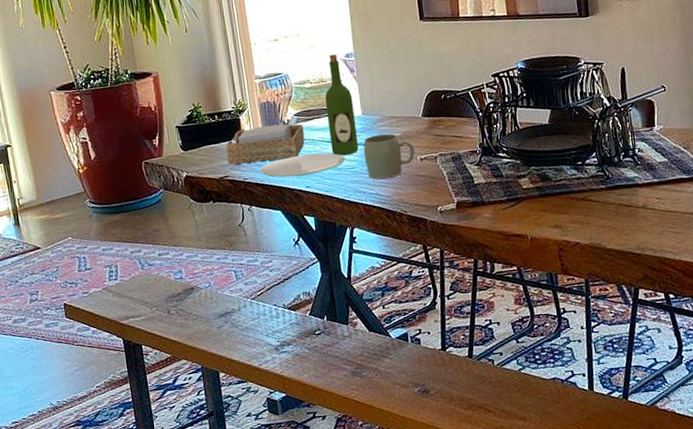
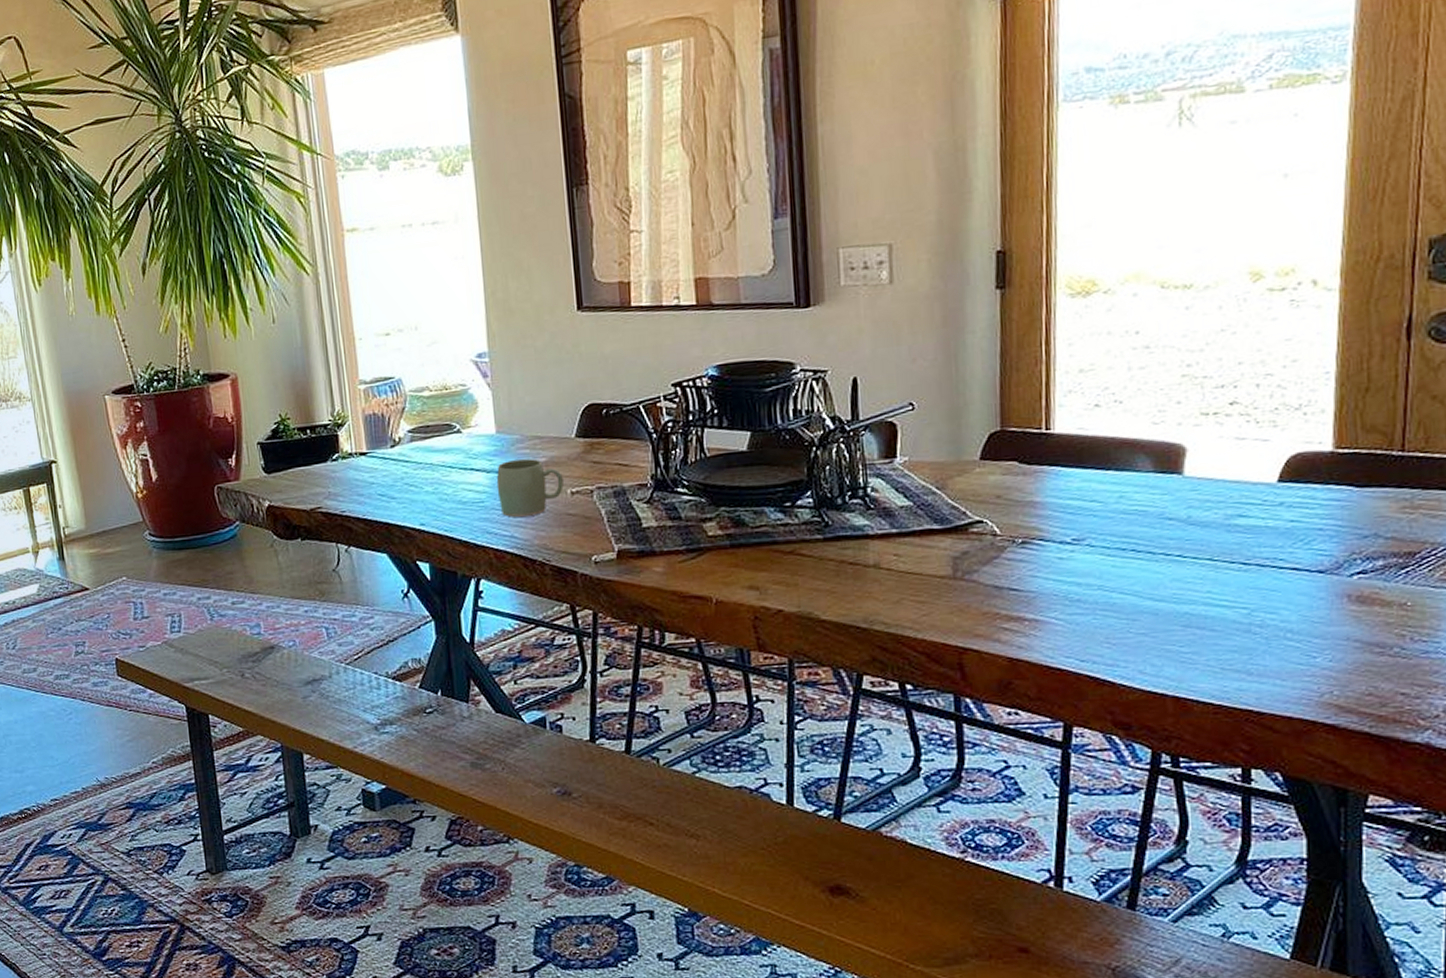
napkin holder: present [225,124,305,165] -> none [319,443,421,493]
plate: present [260,153,346,178] -> none [362,481,472,511]
wine bottle: present [325,54,359,156] -> none [448,353,490,486]

